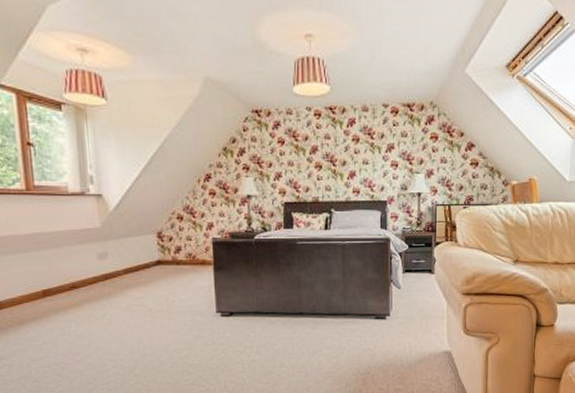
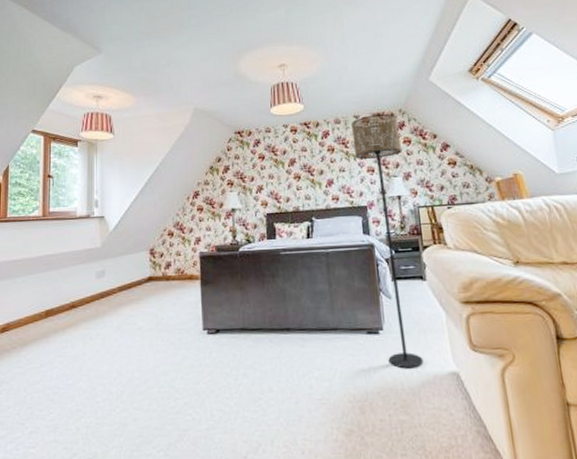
floor lamp: none [379,104,428,348] -> present [350,113,424,369]

